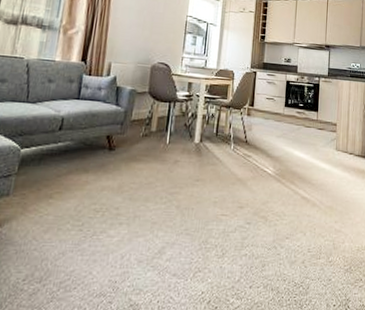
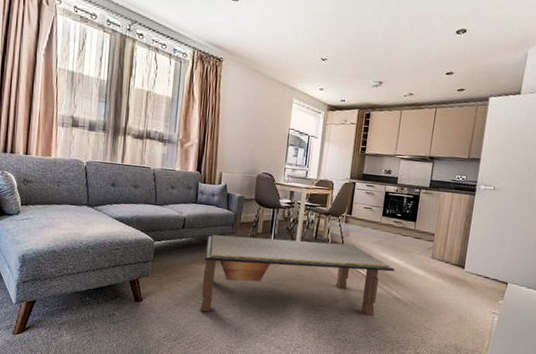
coffee table: none [75,136,301,236] -> present [200,234,395,316]

